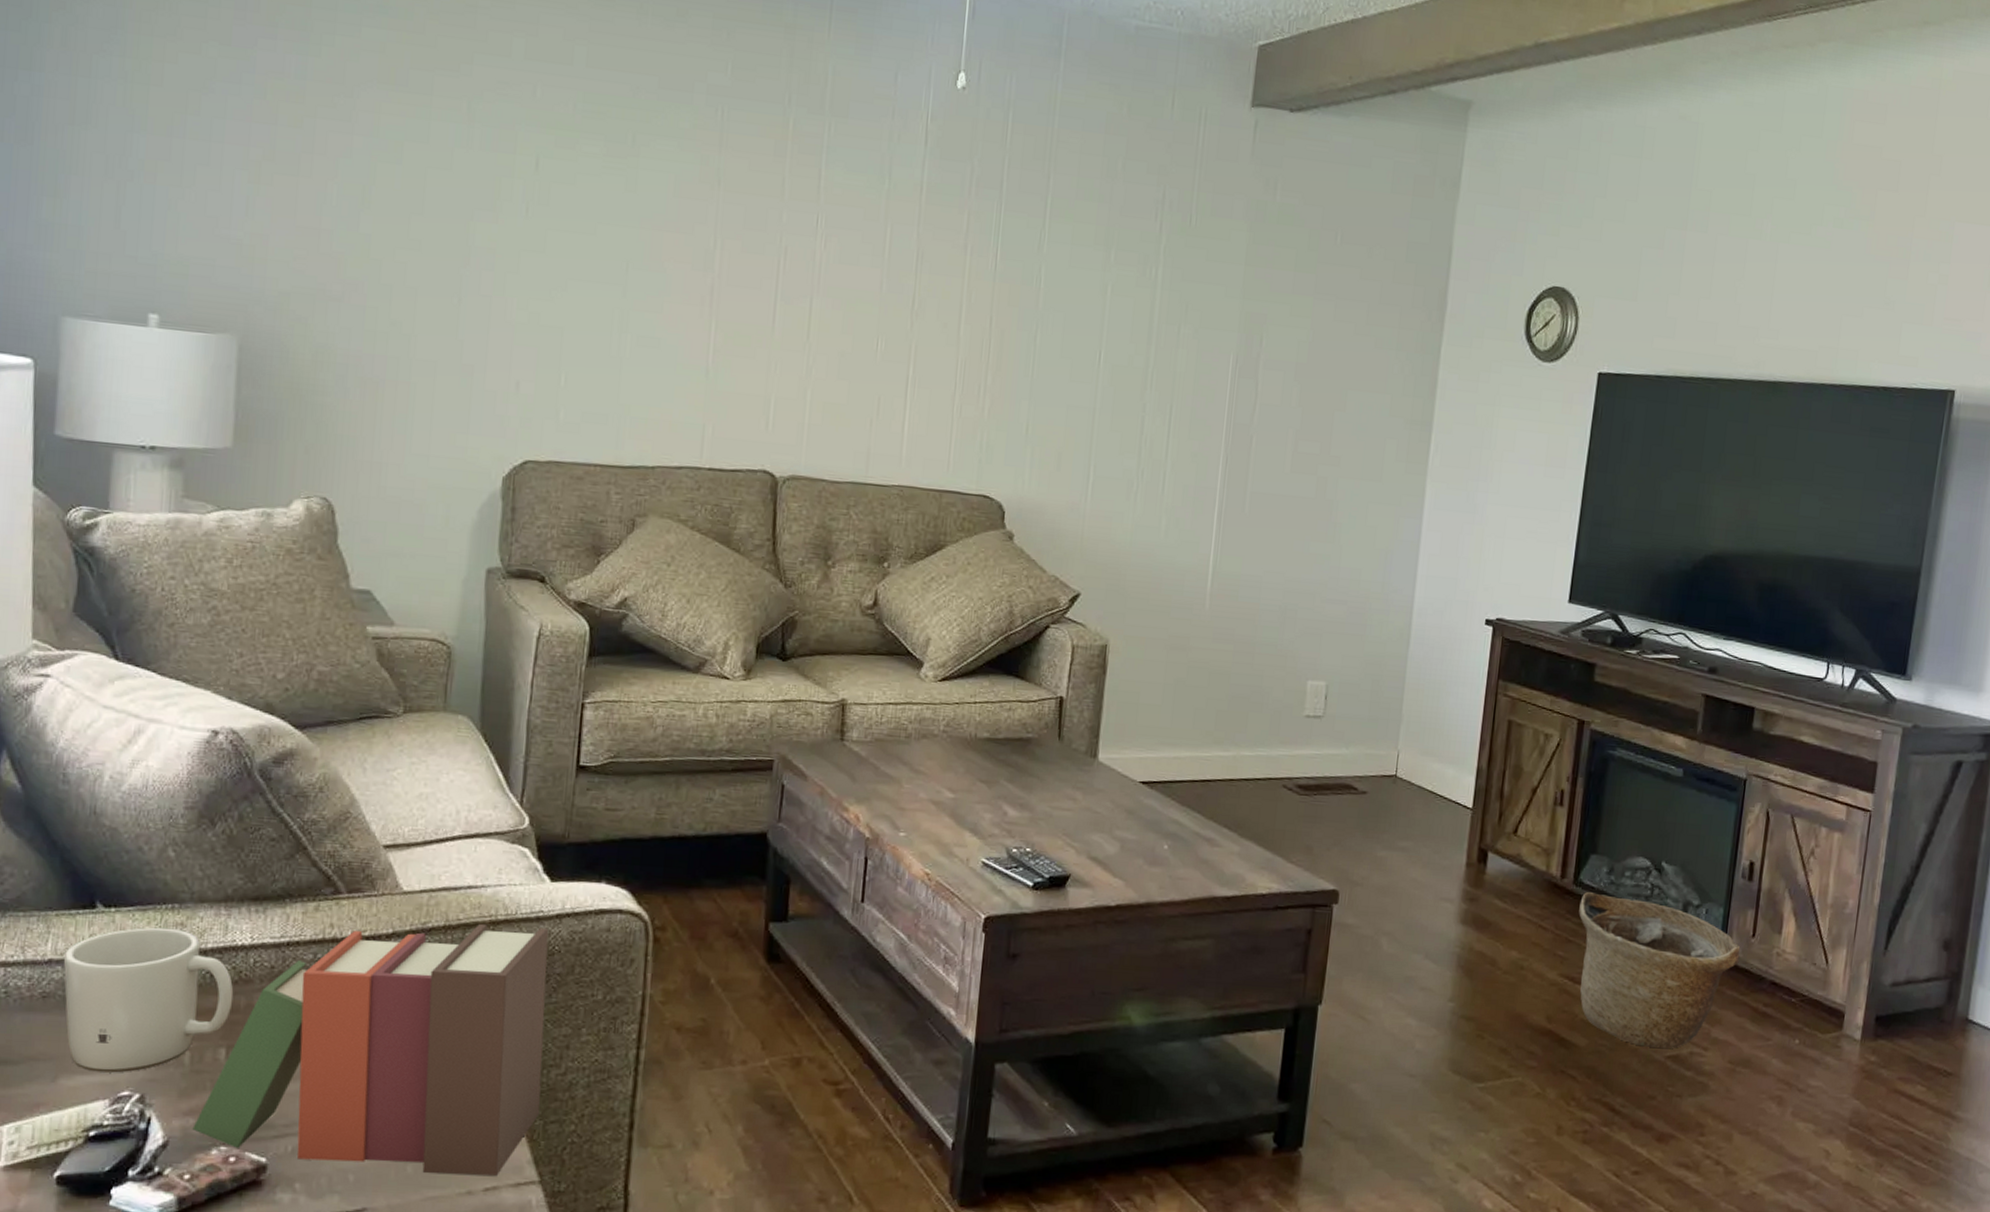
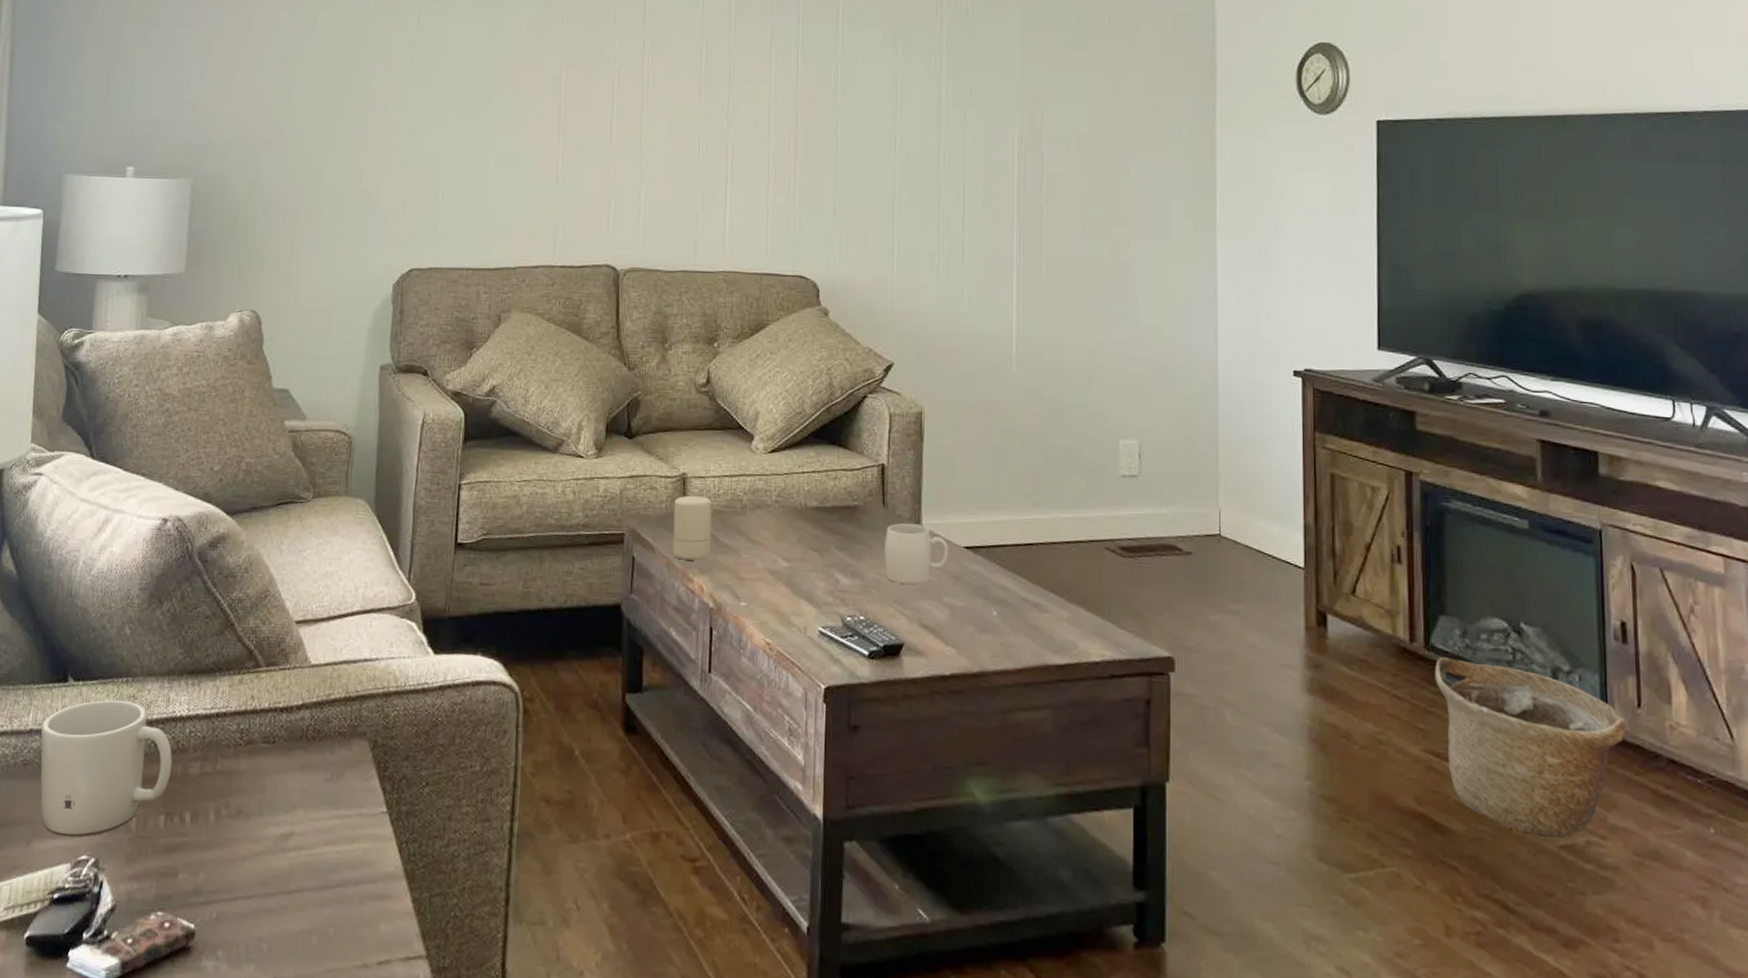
books: present [192,924,549,1176] -> none [135,696,433,949]
candle: none [827,722,874,790] -> present [672,495,712,561]
mug: none [1056,757,1125,817] -> present [884,523,949,584]

